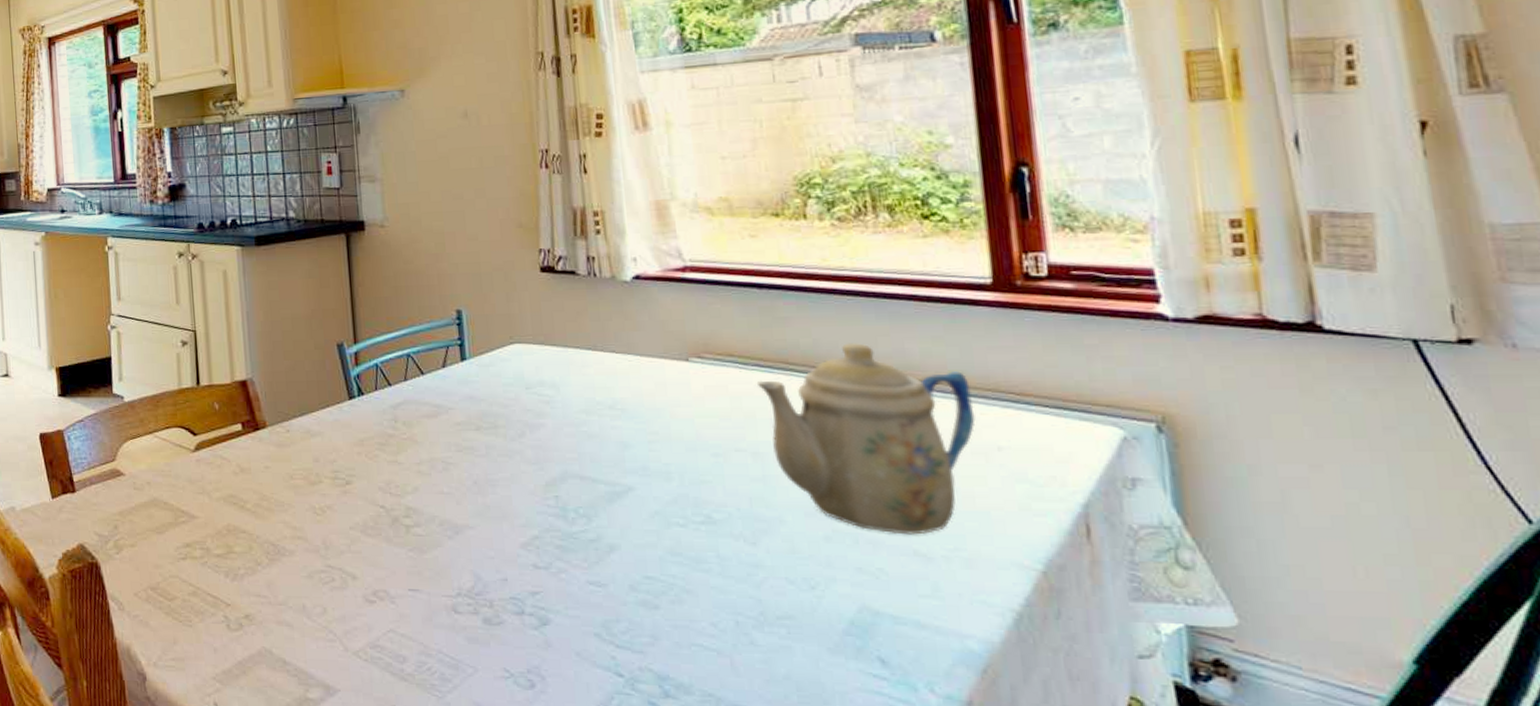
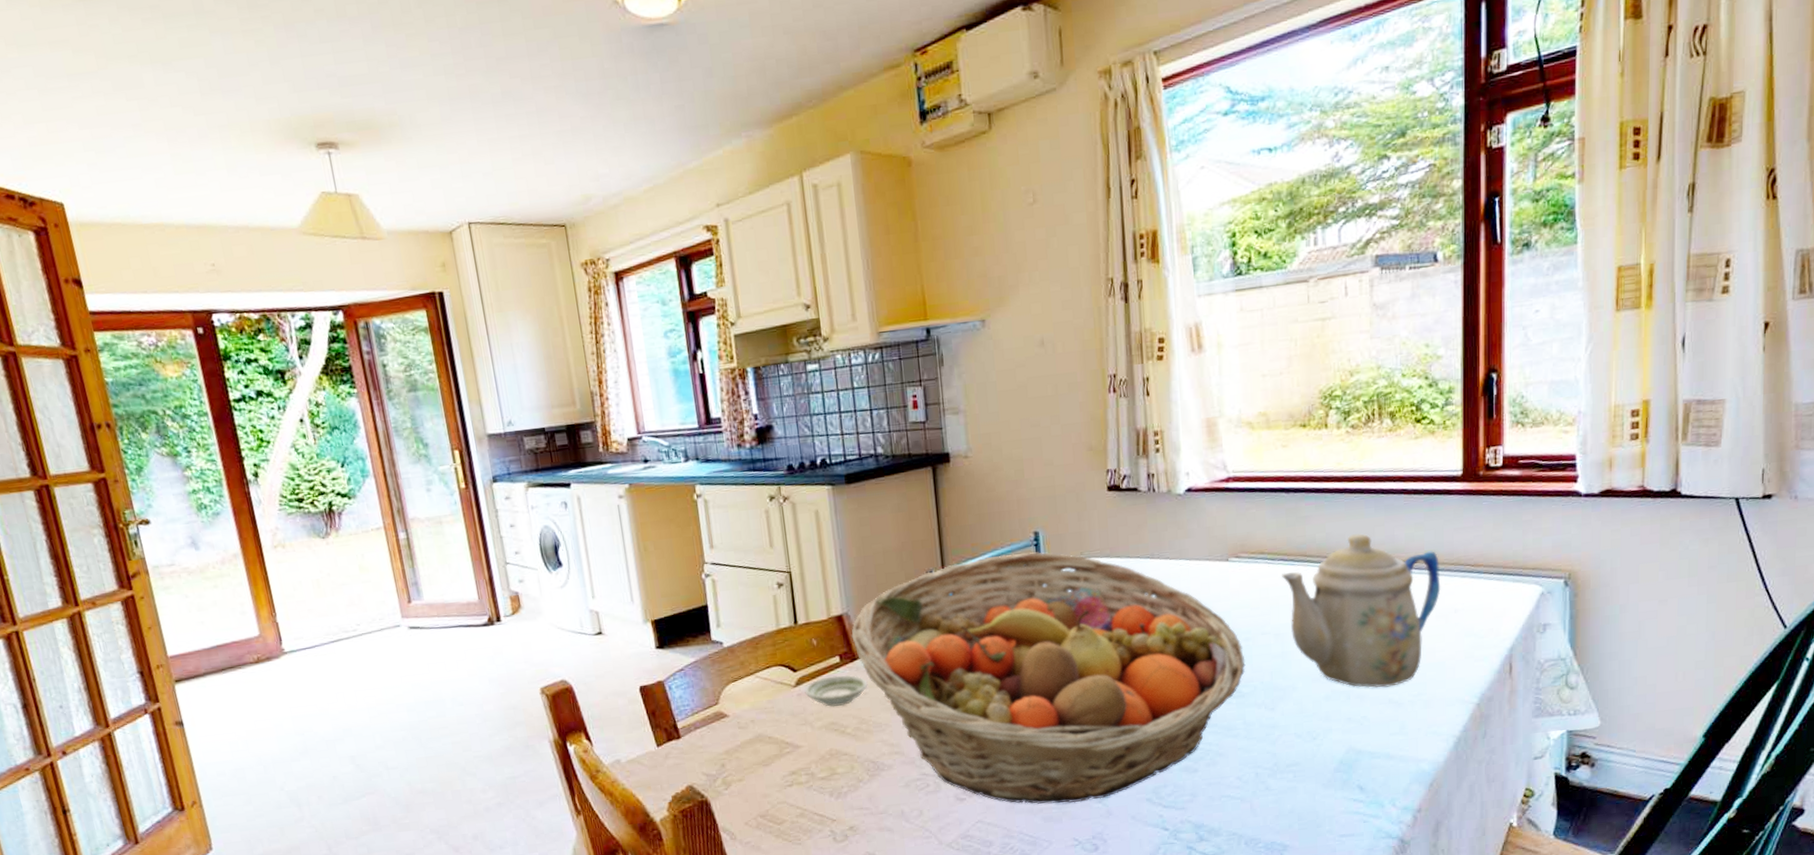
saucer: none [204,443,271,479] -> present [804,675,868,708]
fruit basket: none [255,331,716,626] -> present [851,551,1246,804]

